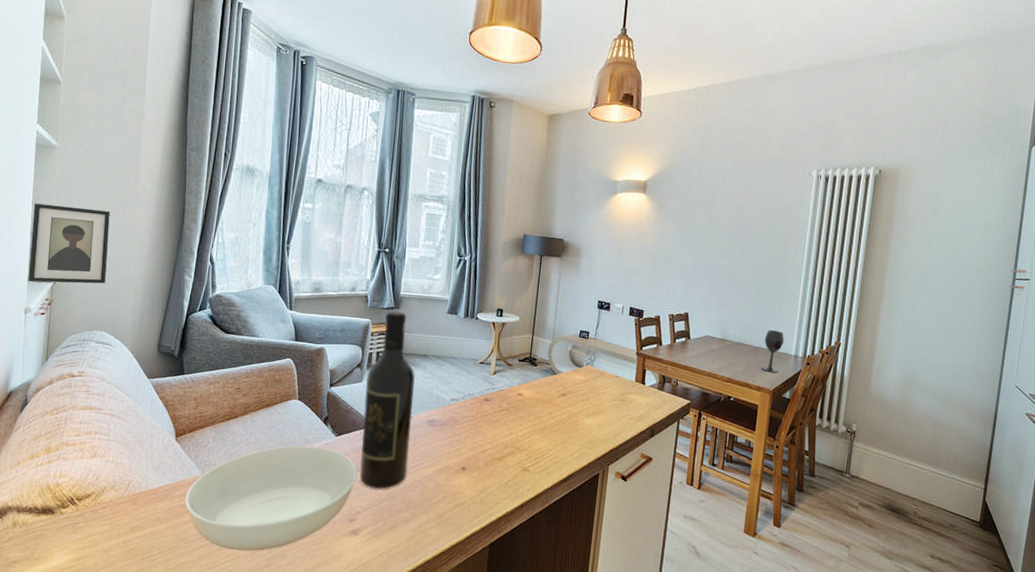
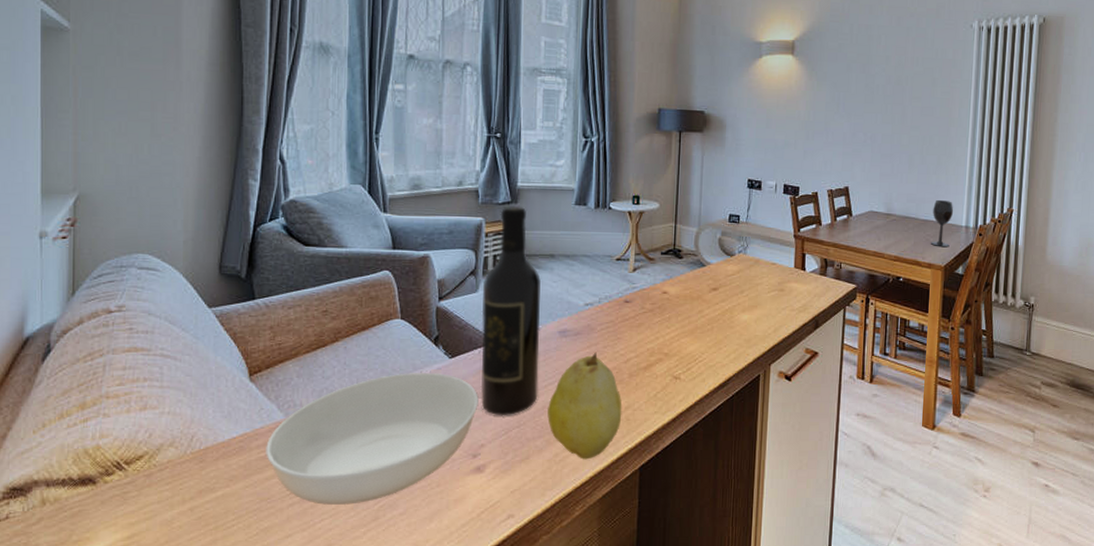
picture frame: present [28,203,110,284] -> none [41,100,146,199]
fruit: none [414,442,478,533] -> present [547,353,622,460]

